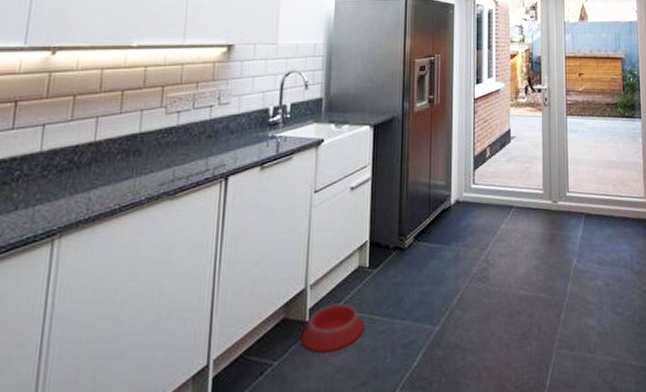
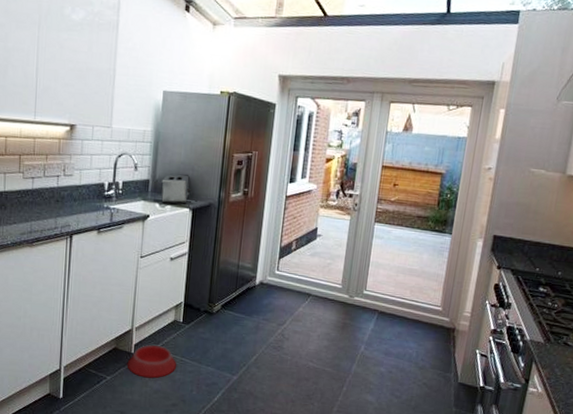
toaster: none [336,88,371,125] -> present [161,174,191,205]

